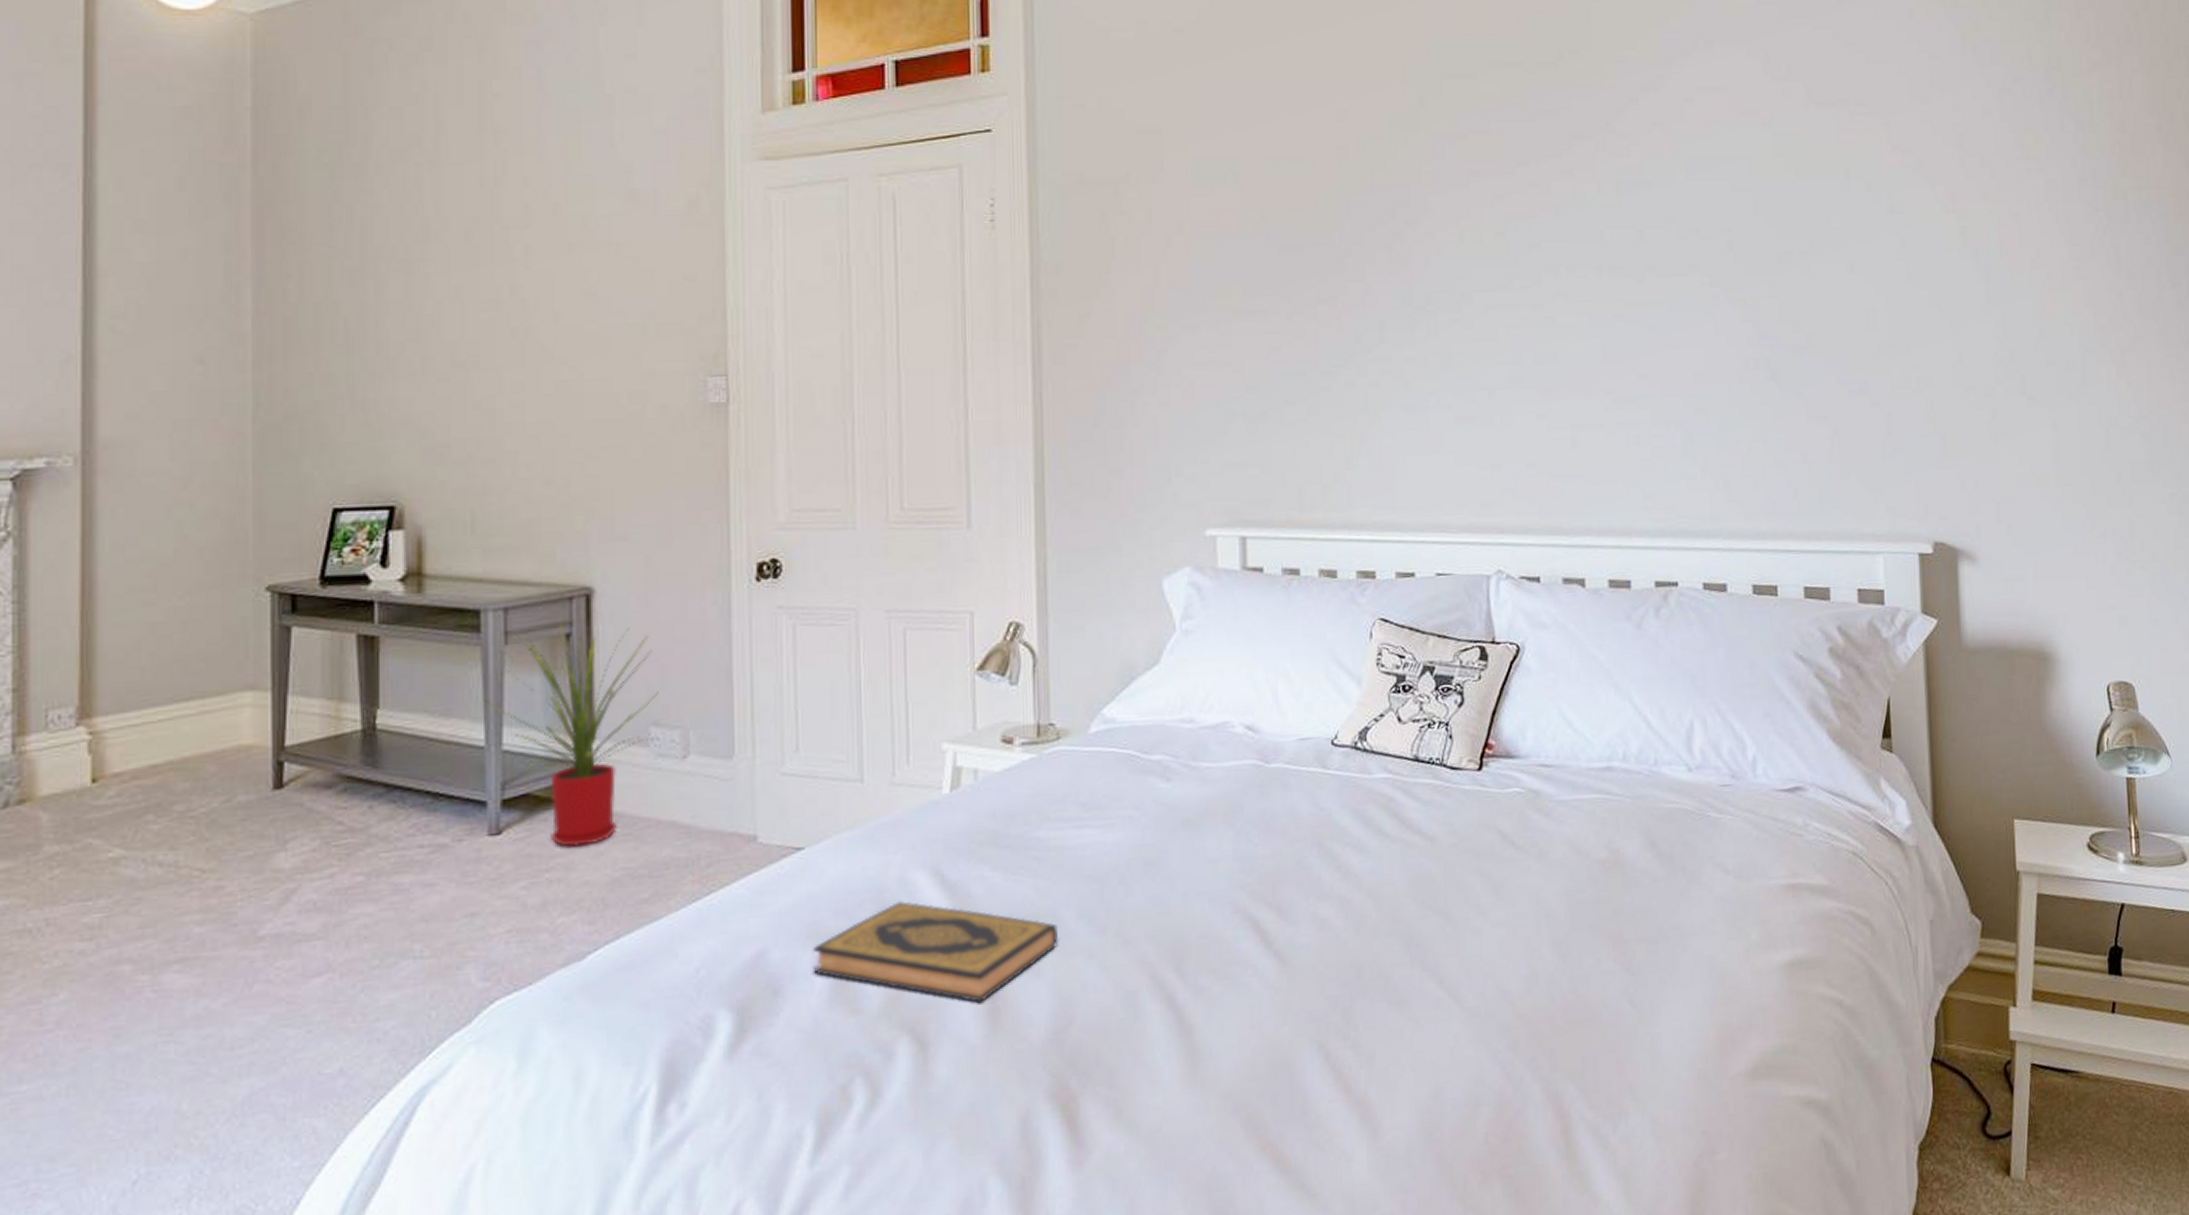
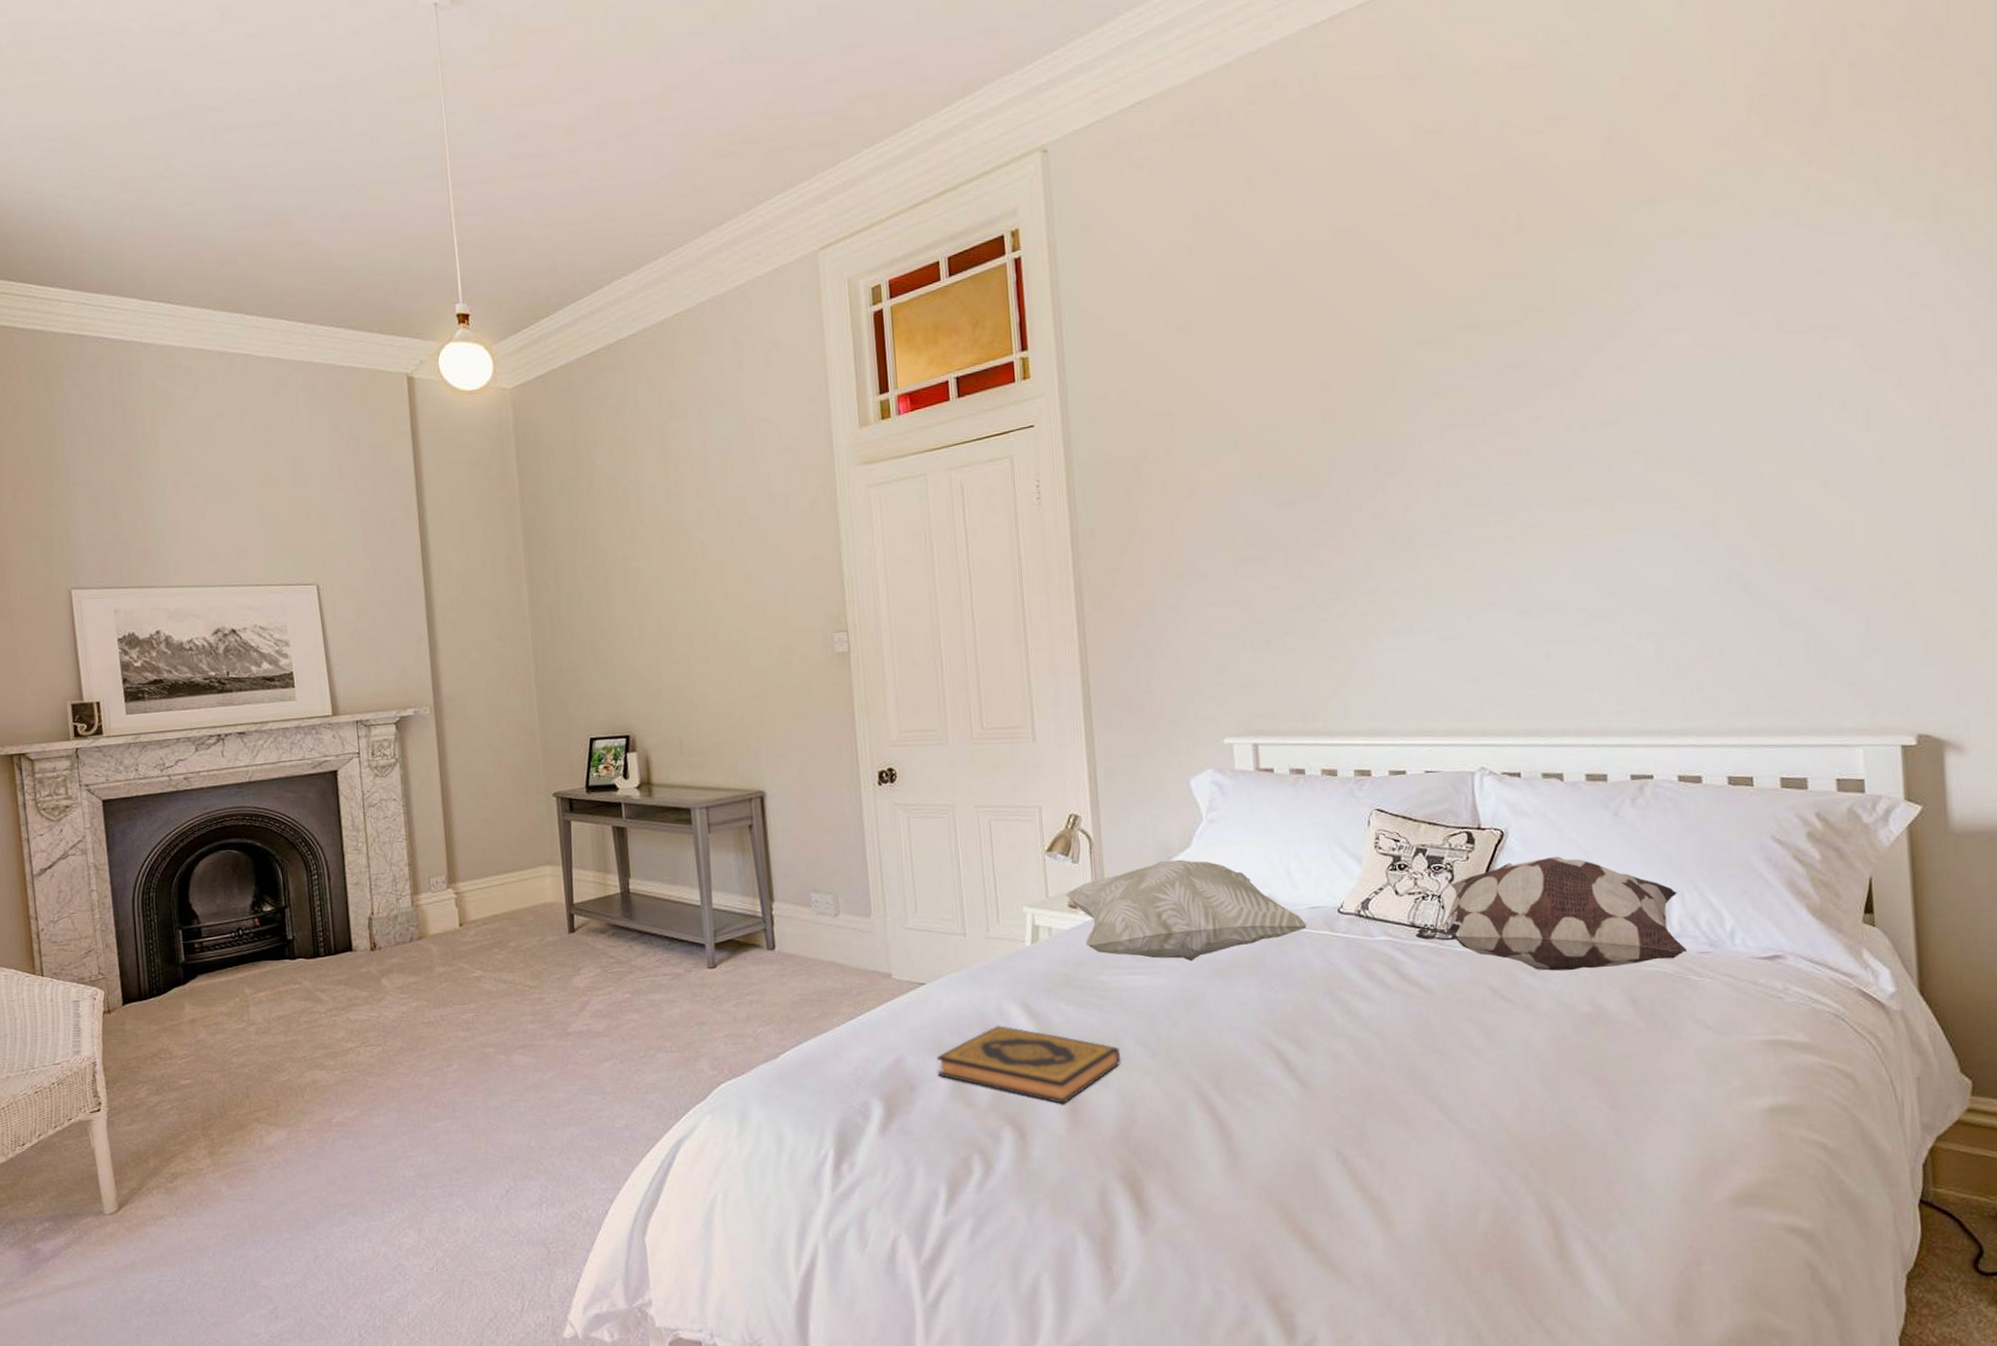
house plant: present [484,623,659,847] -> none [697,817,815,978]
decorative pillow: none [998,680,1296,810] -> present [1065,859,1308,962]
decorative pillow: none [1418,675,1708,811] -> present [1415,856,1687,971]

